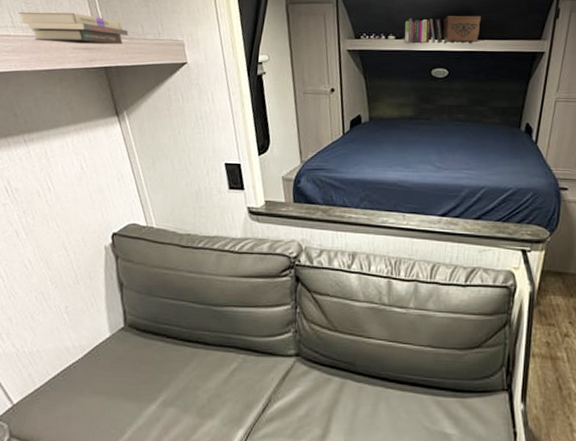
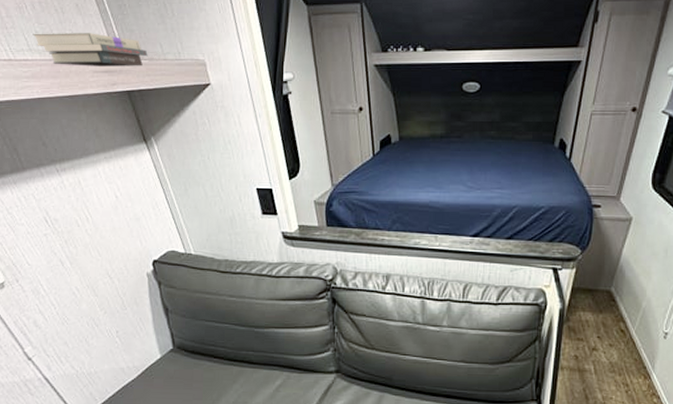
books: present [405,18,443,44] -> none [434,27,475,55]
decorative box: present [443,15,482,44] -> none [474,22,515,55]

